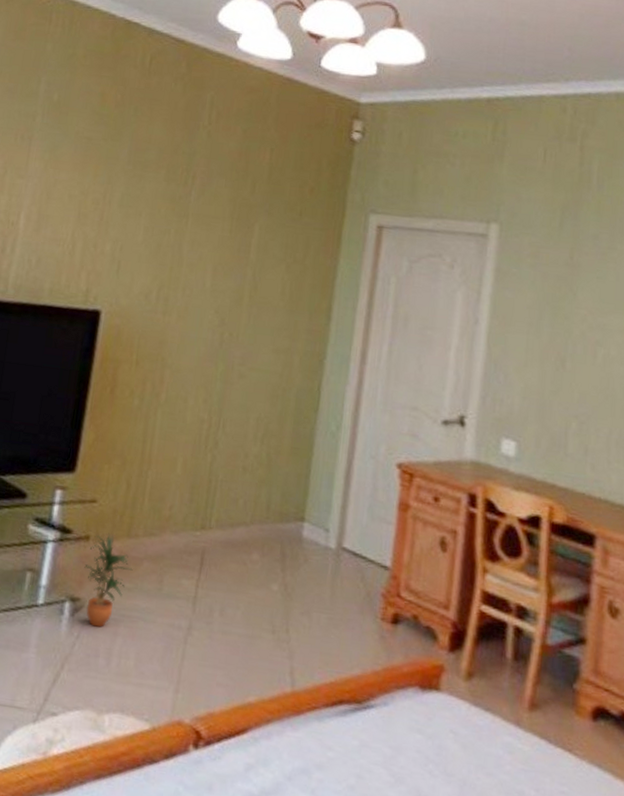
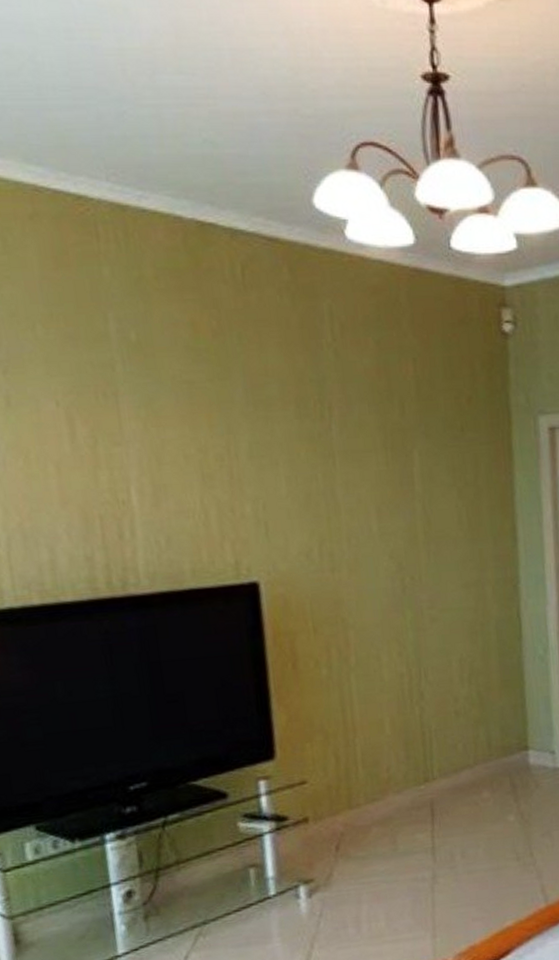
potted plant: present [84,533,133,627] -> none [310,809,363,901]

